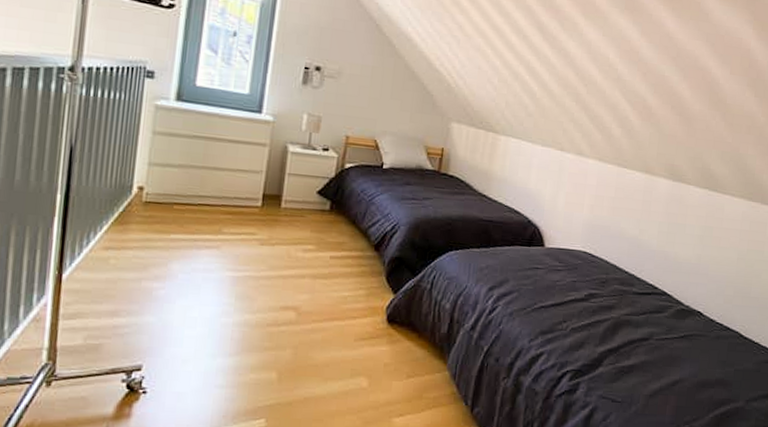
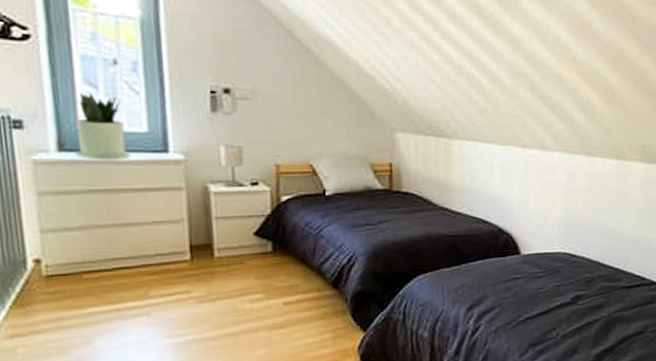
planter: none [189,55,233,115] -> present [75,93,130,161]

